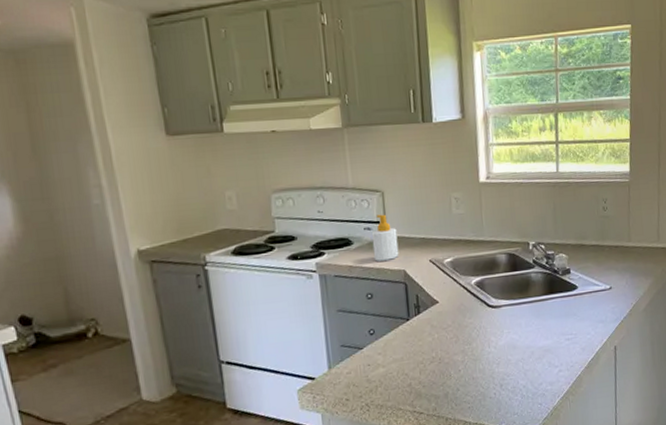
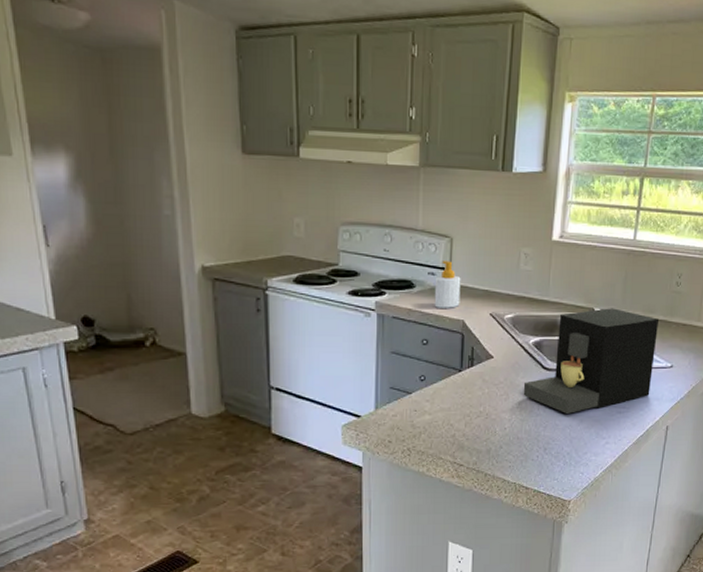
coffee maker: none [471,239,594,348] -> present [523,308,660,414]

